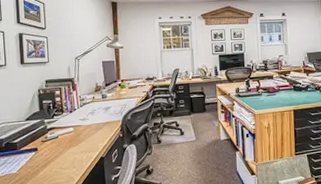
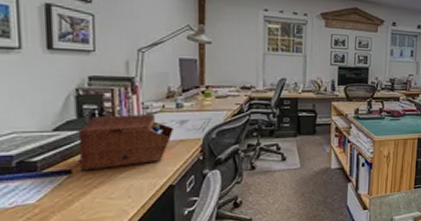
sewing box: none [40,104,102,148] -> present [78,114,175,171]

